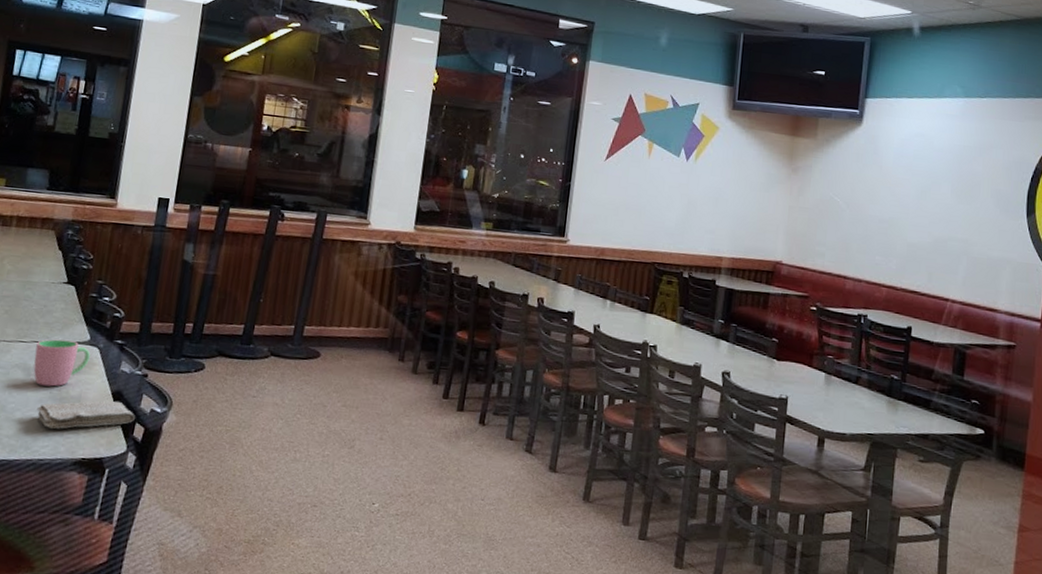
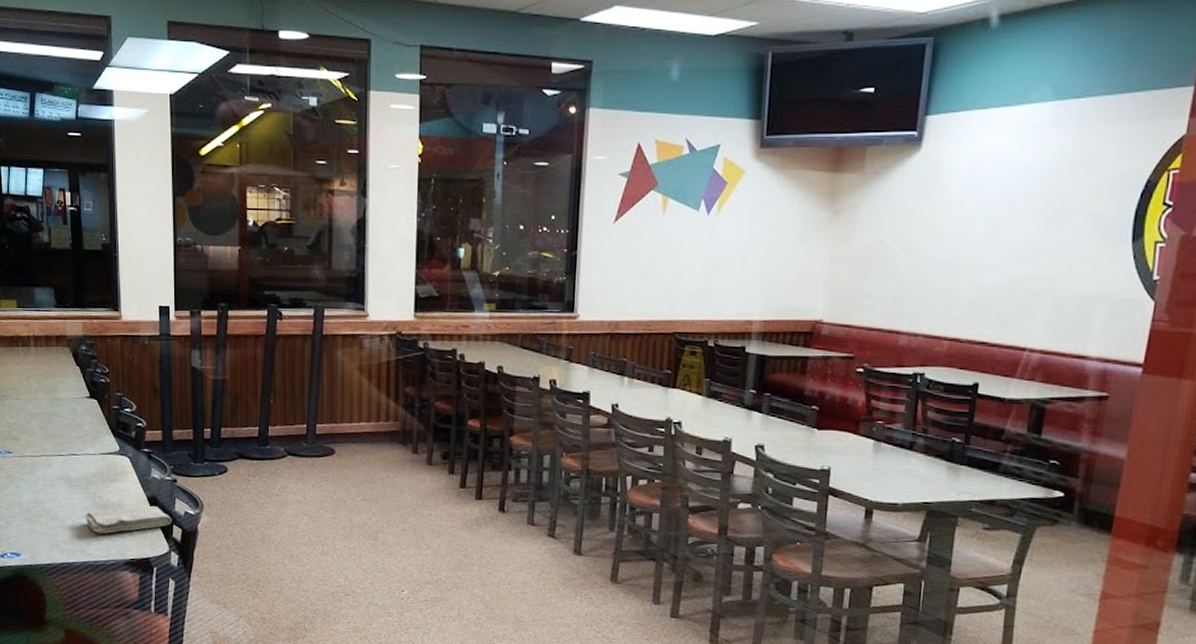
cup: present [33,339,90,387] -> none [73,451,122,495]

